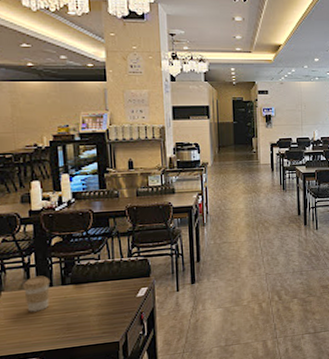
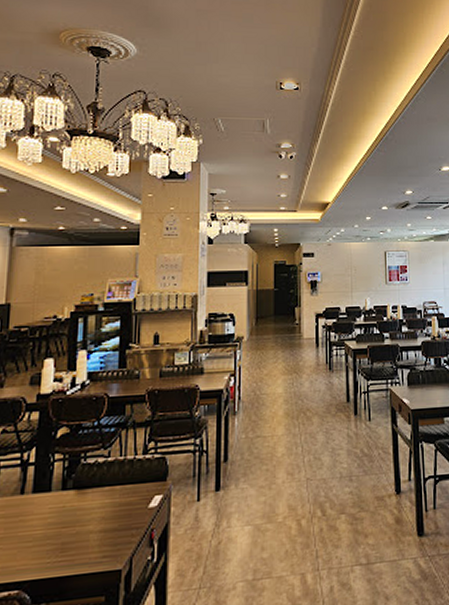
coffee cup: present [23,275,51,312] -> none [17,477,50,526]

